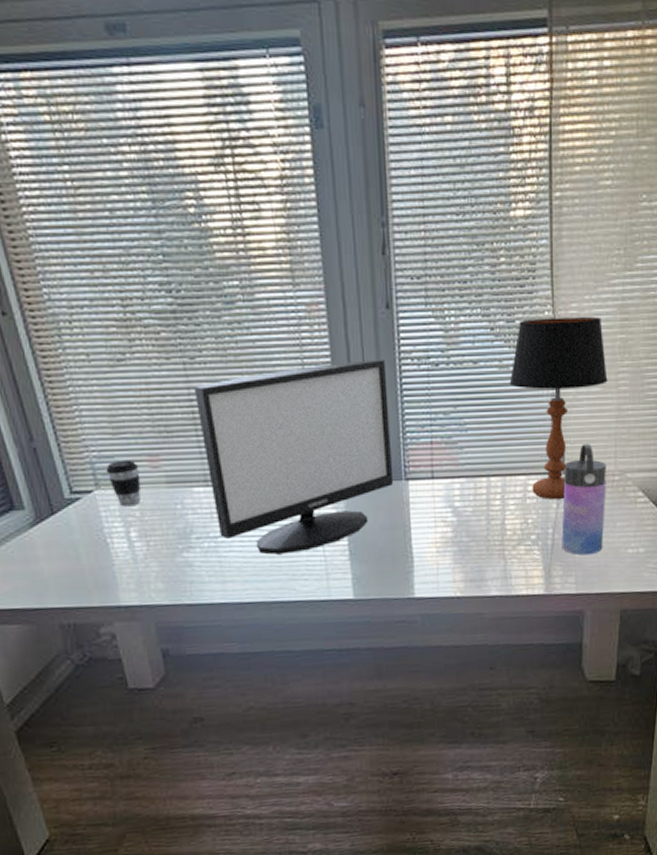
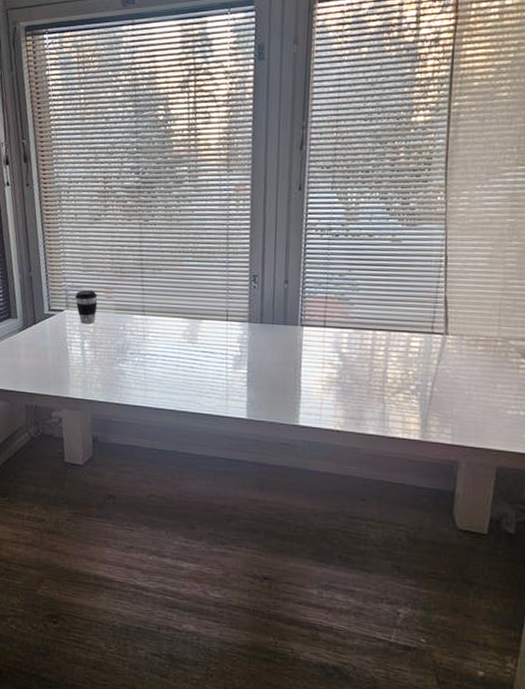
monitor: present [193,360,394,555] -> none [144,228,294,374]
table lamp: present [509,317,608,500] -> none [400,202,495,357]
water bottle: present [561,444,606,556] -> none [440,310,489,411]

